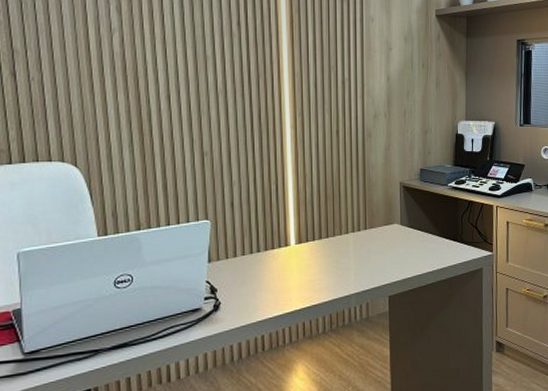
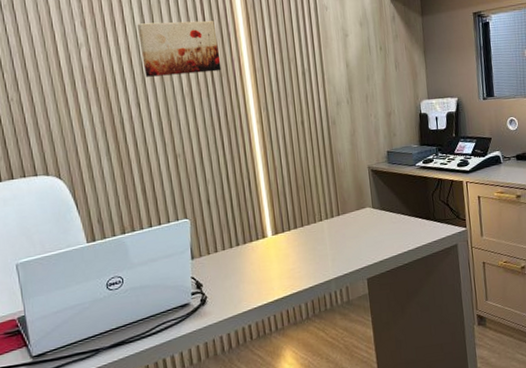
wall art: none [176,15,259,72] -> present [137,21,222,77]

